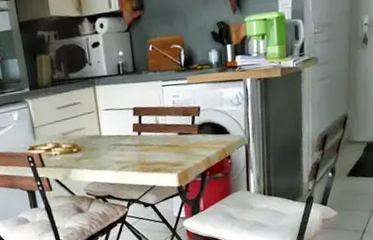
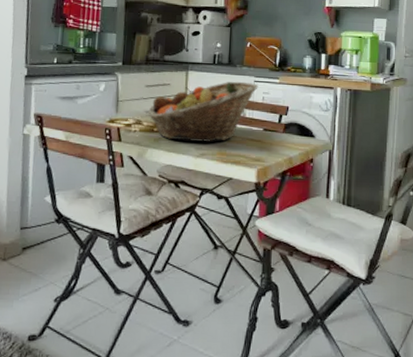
fruit basket: none [64,88,167,158] -> present [148,81,258,142]

